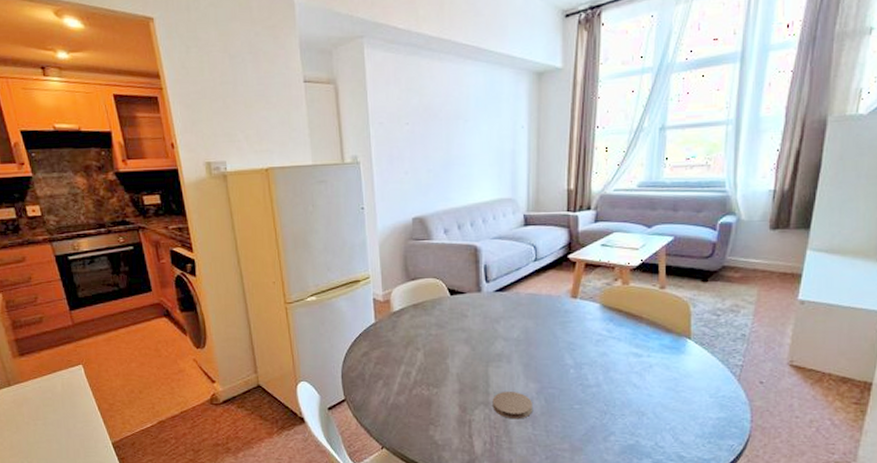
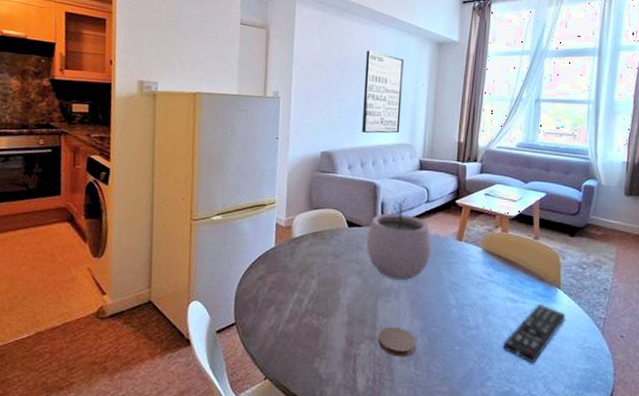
wall art: none [453,93,499,192] -> present [362,50,404,134]
plant pot: none [471,258,543,345] -> present [366,198,432,281]
remote control: none [626,356,697,417] -> present [502,303,566,364]

